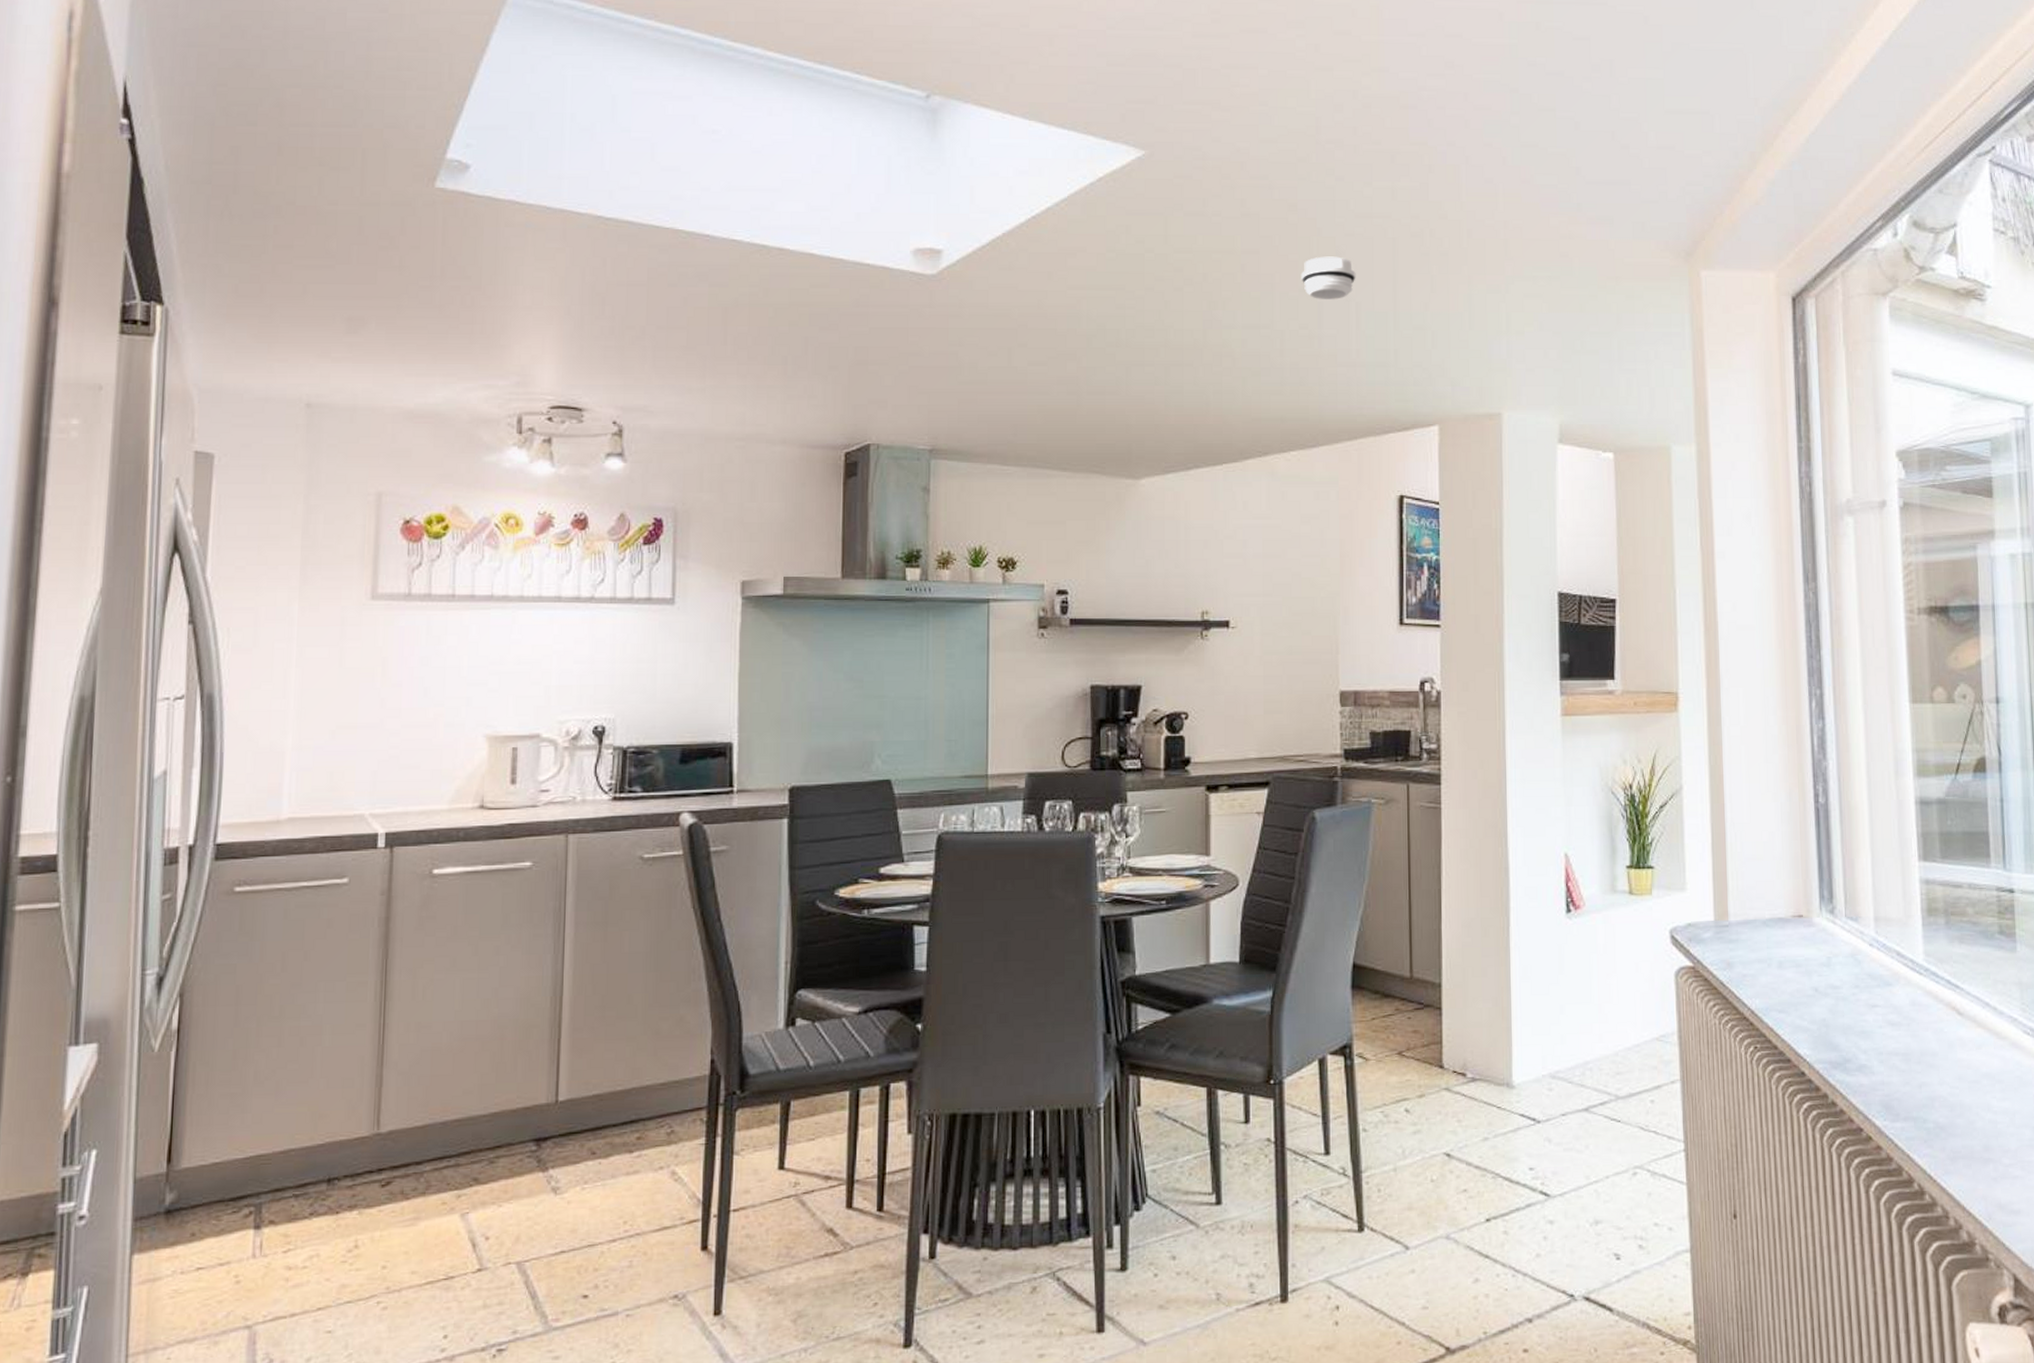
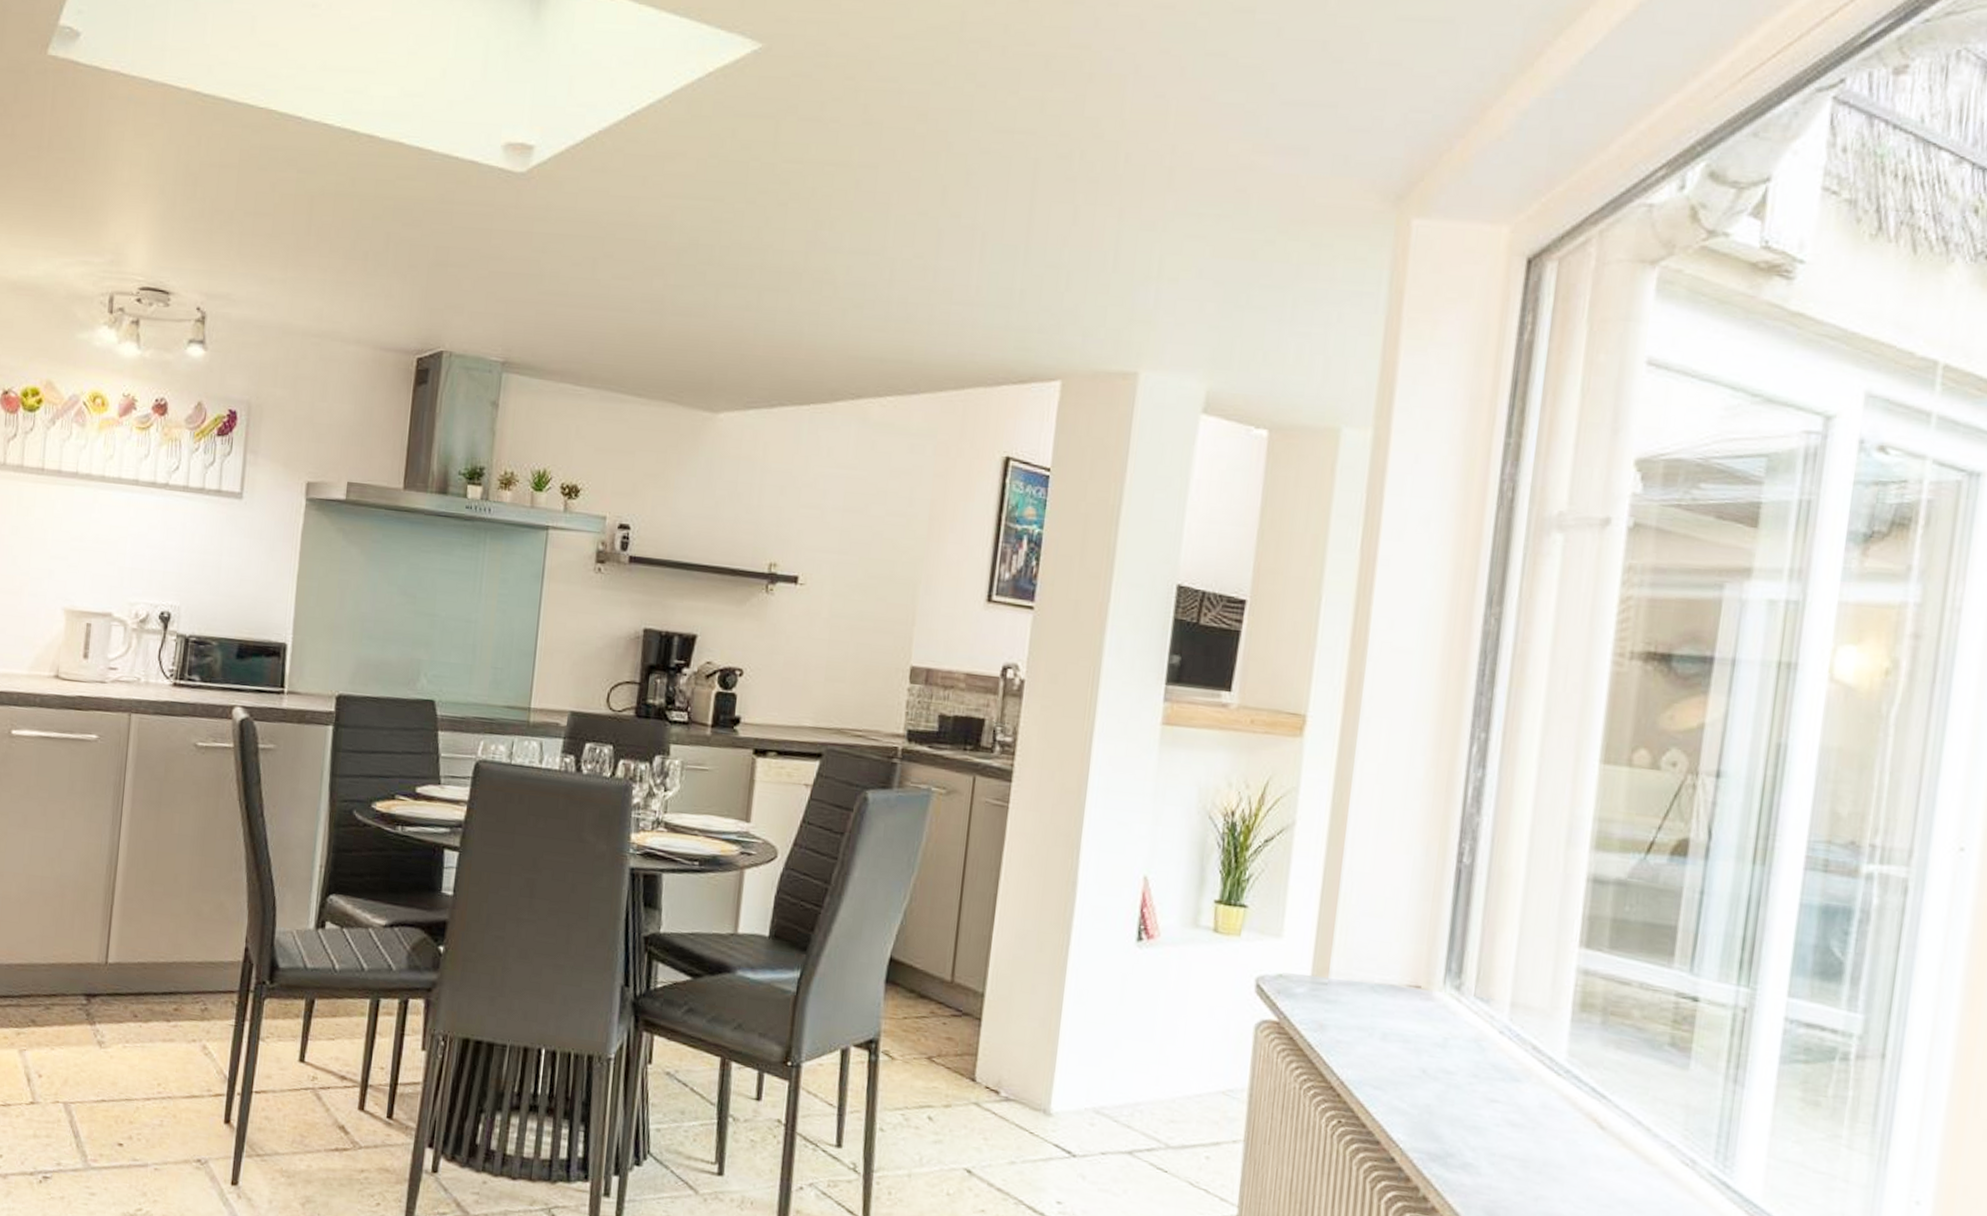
smoke detector: present [1301,256,1356,299] -> none [922,175,987,227]

